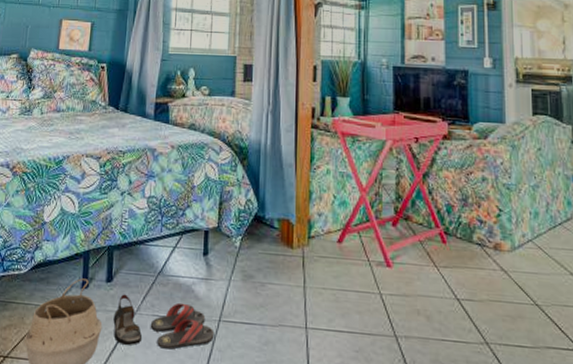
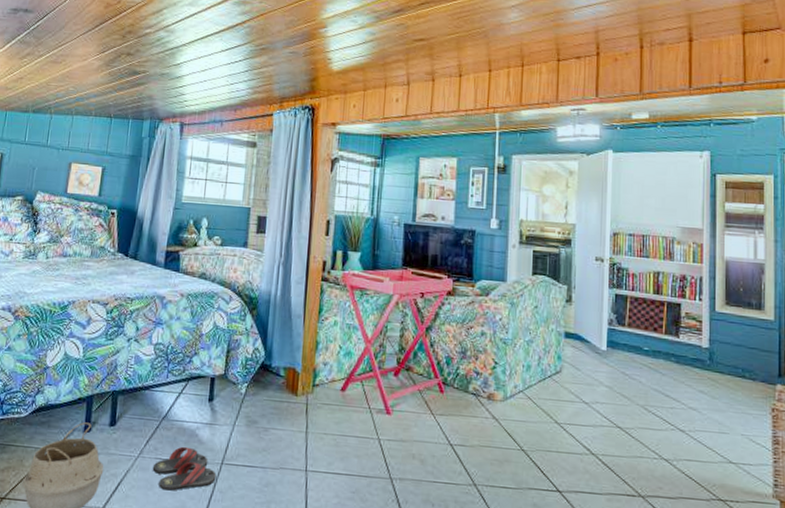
sandal: present [113,294,143,346] -> none [115,438,144,488]

